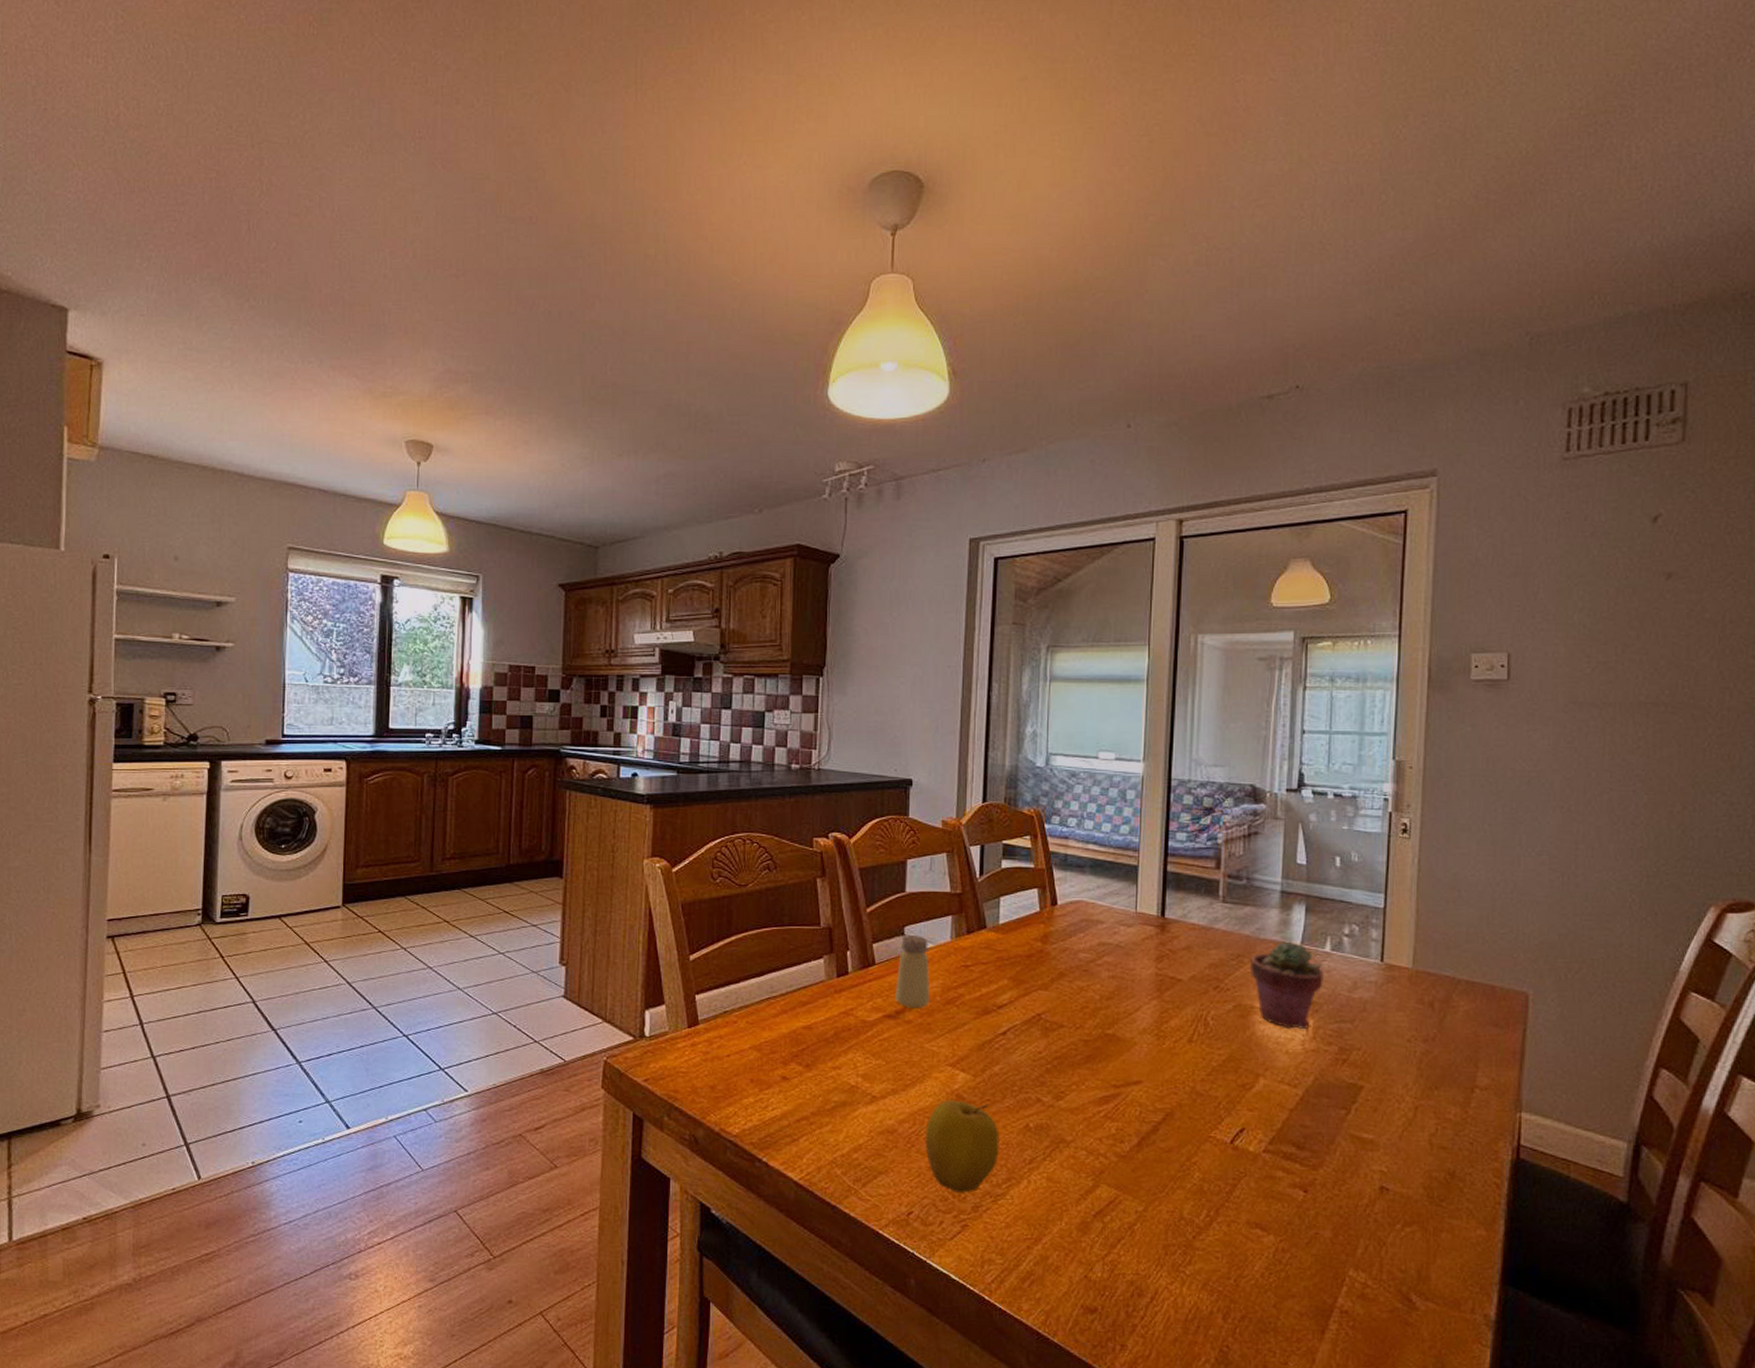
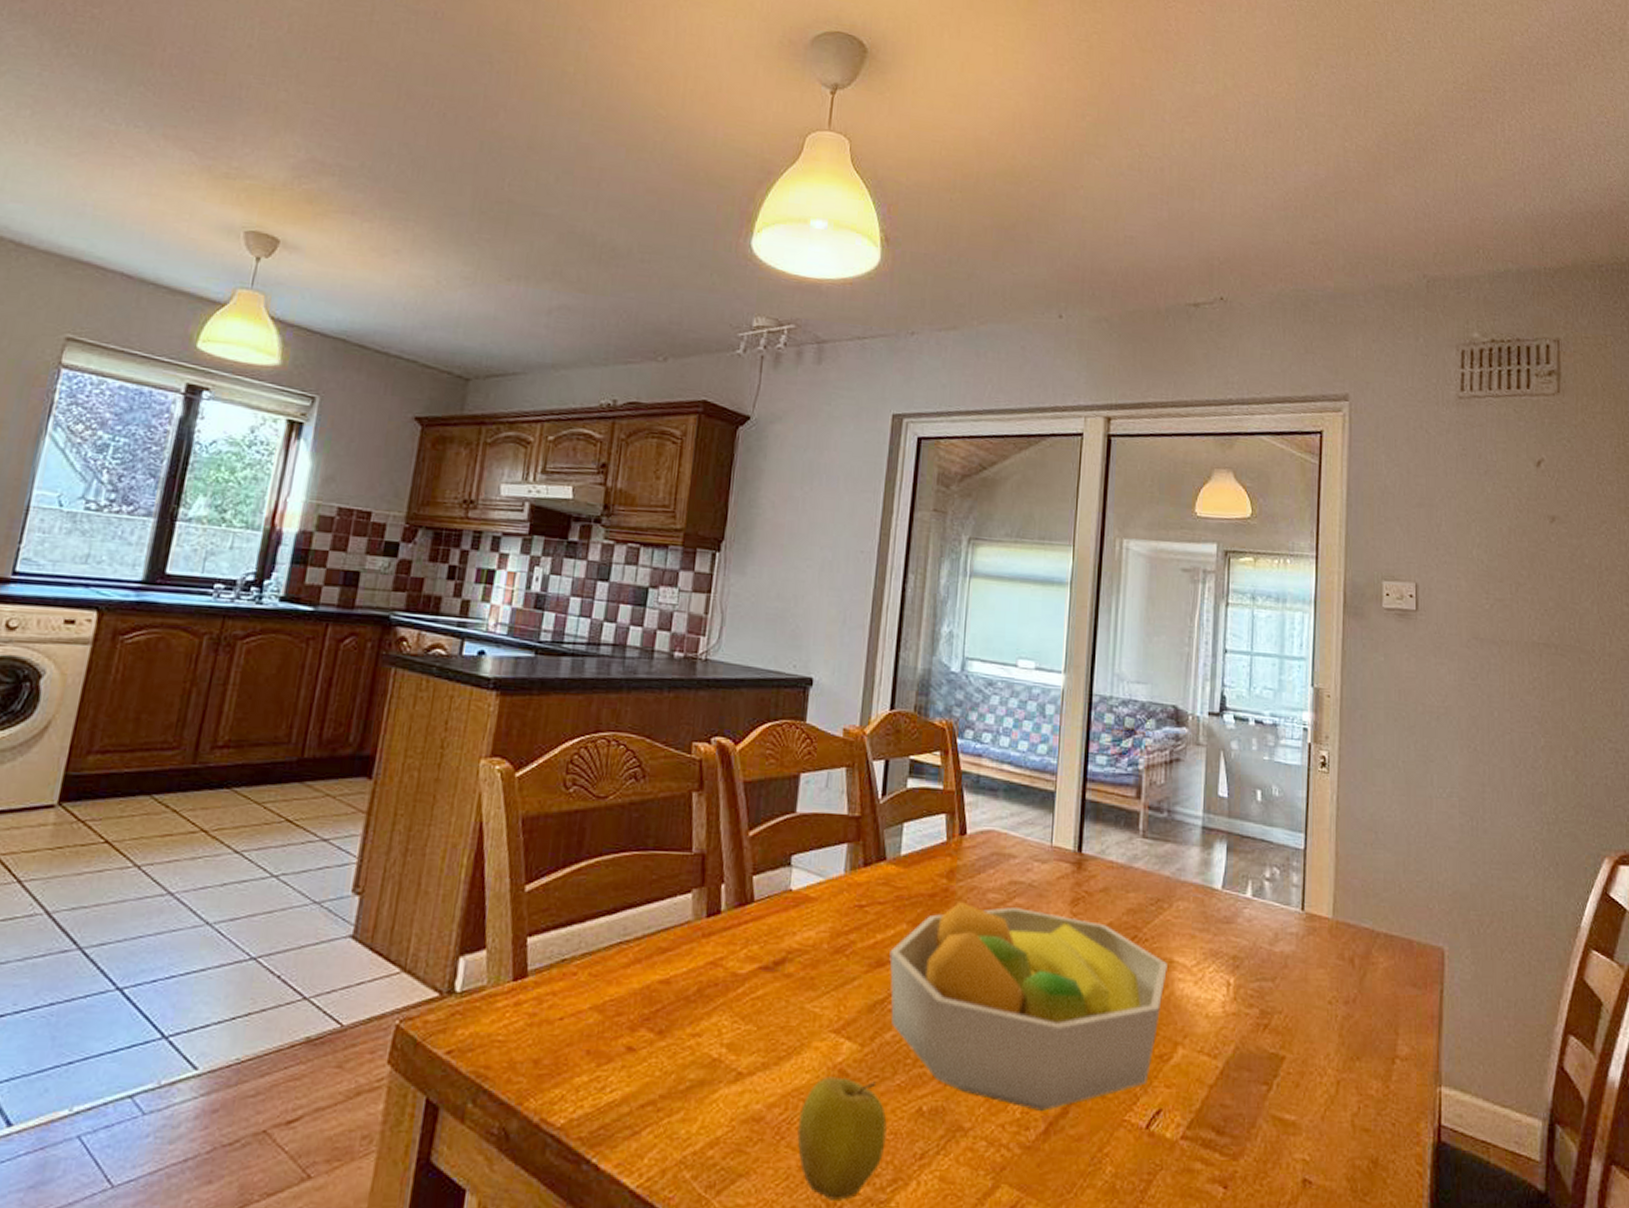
saltshaker: present [895,935,931,1009] -> none [775,866,818,959]
fruit bowl: none [994,961,1248,1128] -> present [889,902,1167,1111]
potted succulent: present [1249,941,1324,1029] -> none [1169,884,1245,988]

